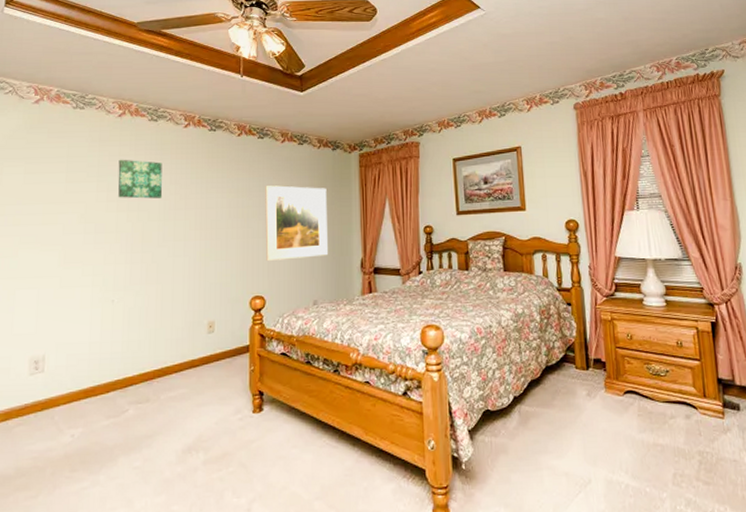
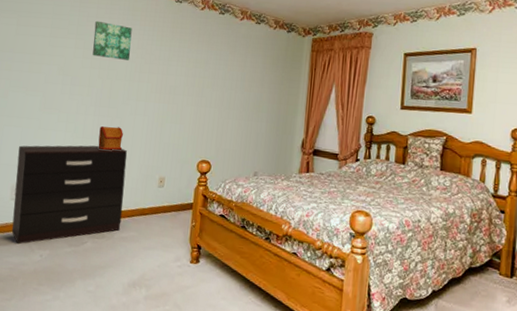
dresser: none [32,296,169,427] -> present [11,145,128,245]
decorative box: none [133,273,162,302] -> present [98,126,123,151]
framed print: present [265,185,329,262] -> none [215,59,278,132]

